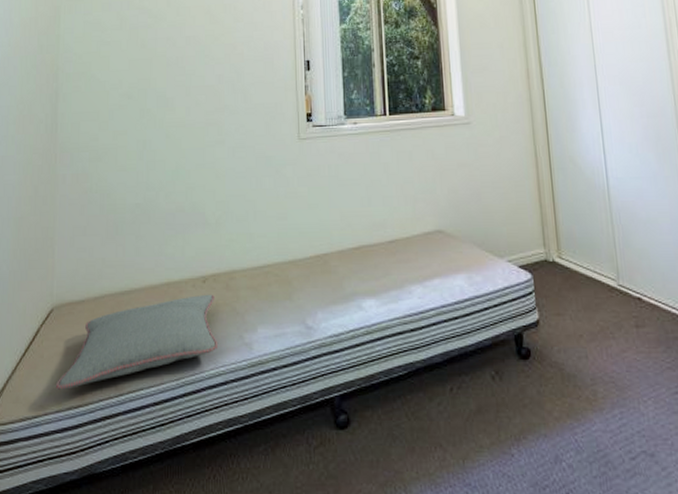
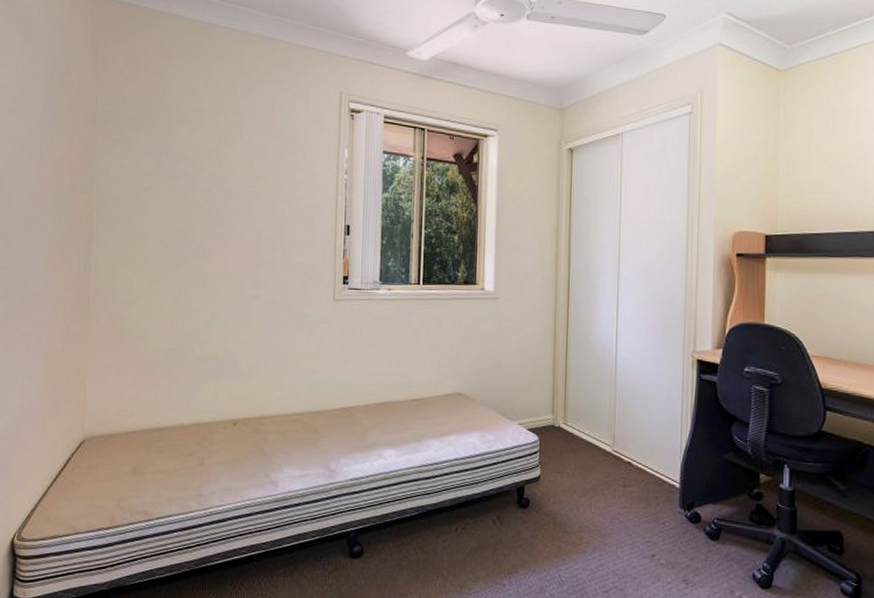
pillow: present [55,294,219,390] -> none [86,435,246,513]

